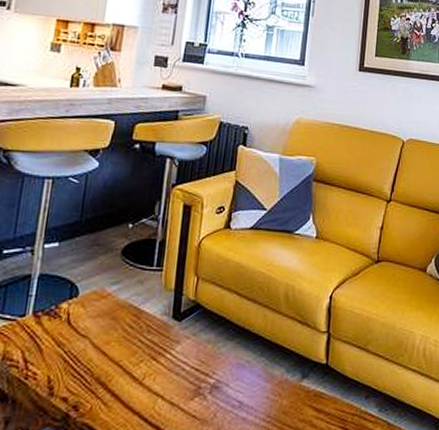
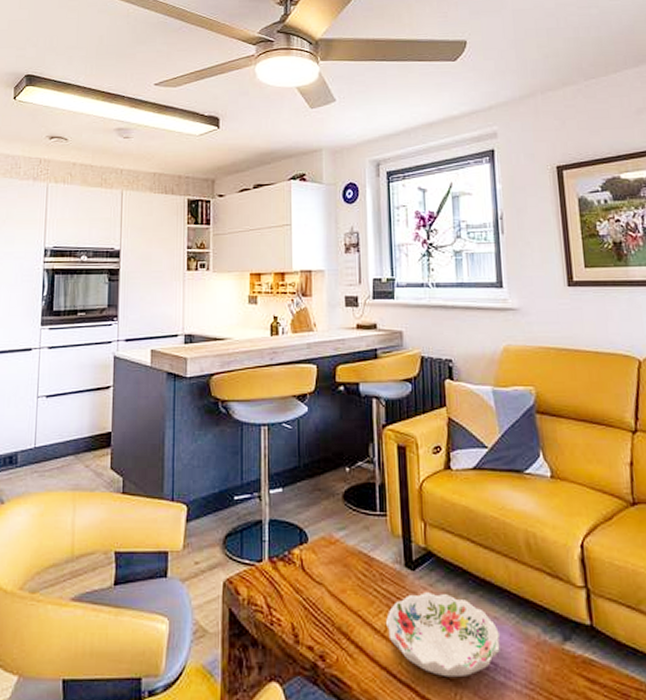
decorative bowl: none [144,341,250,417] -> present [385,592,501,678]

